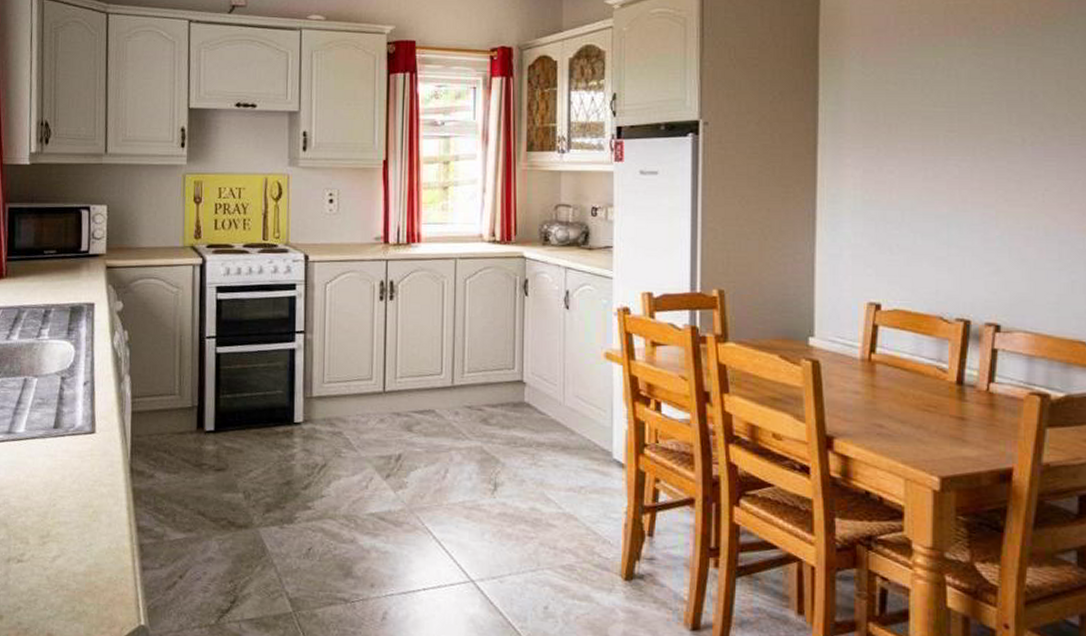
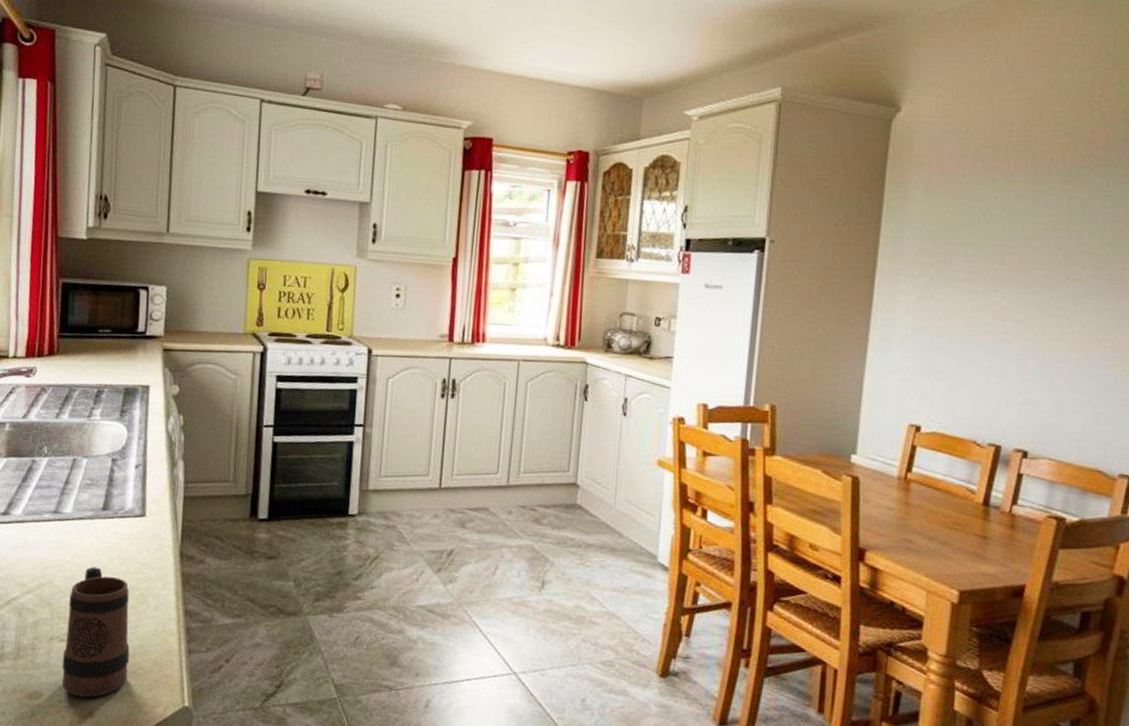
mug: none [20,485,85,619] -> present [61,566,130,698]

